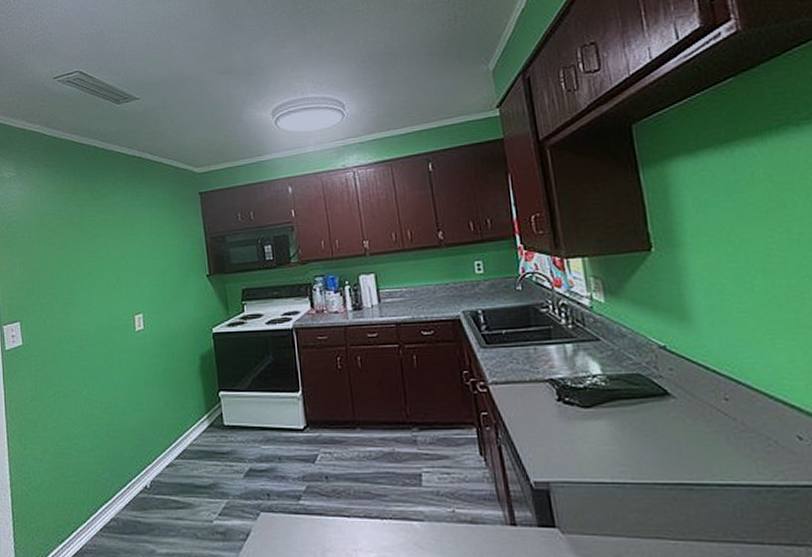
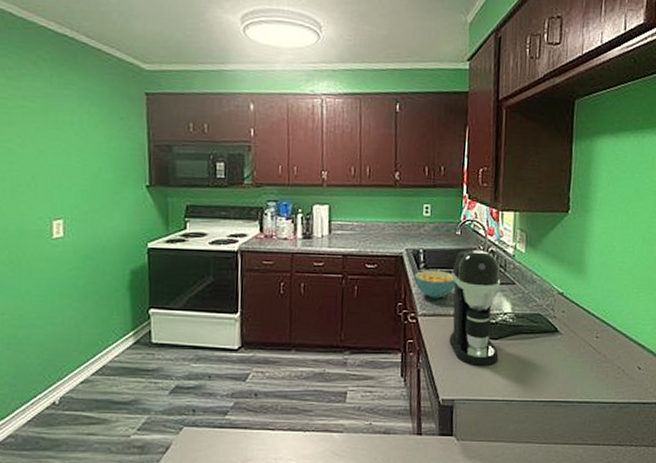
cereal bowl: none [477,331,526,364] -> present [414,270,455,299]
coffee maker: none [519,305,597,440] -> present [449,250,501,366]

